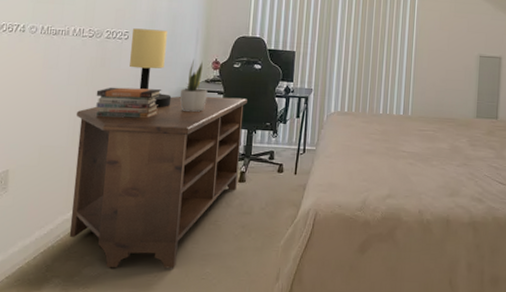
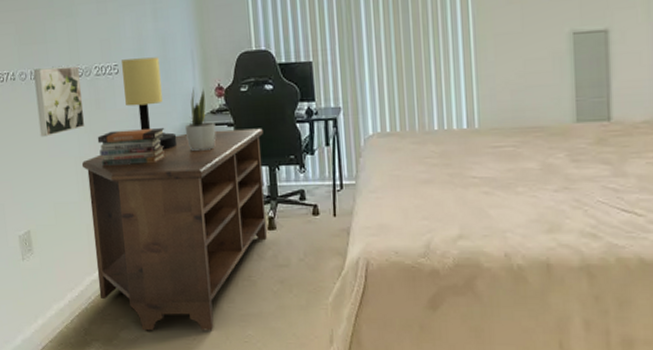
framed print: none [39,25,92,86] -> present [33,66,85,137]

